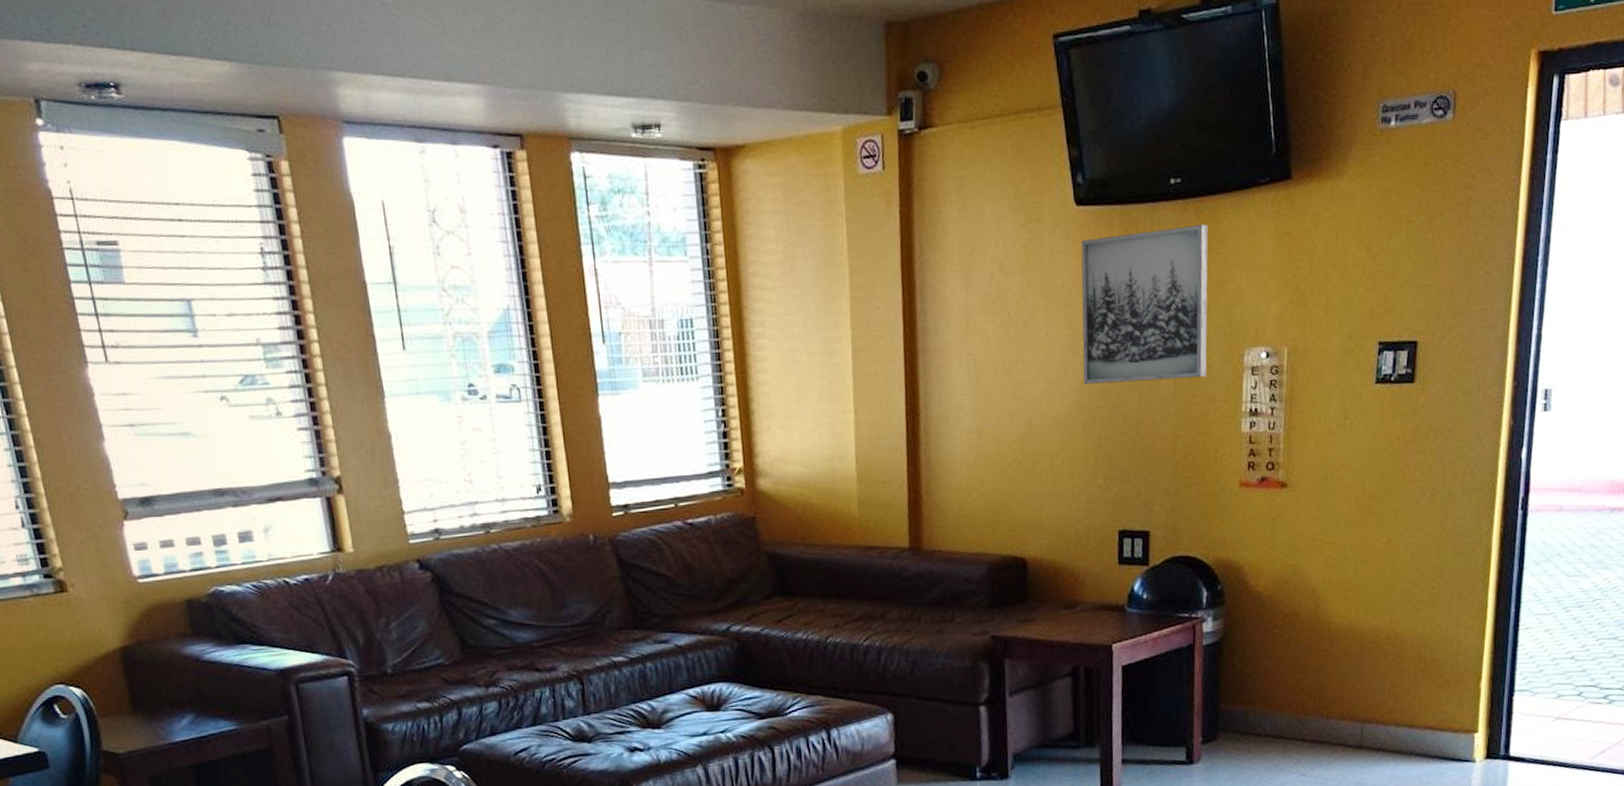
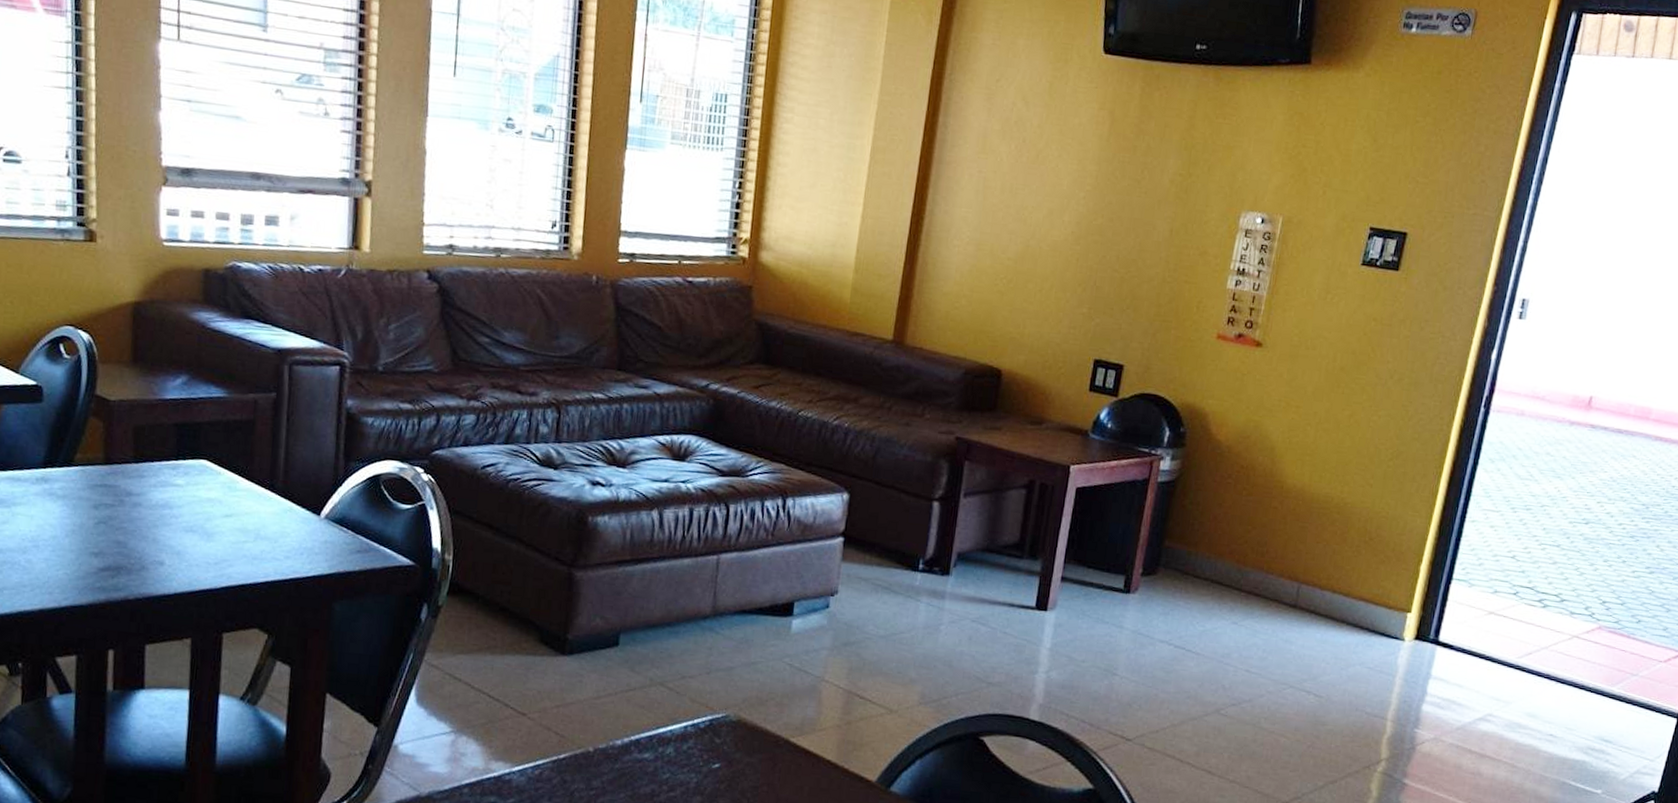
wall art: present [1081,225,1208,385] -> none [1083,85,1225,231]

